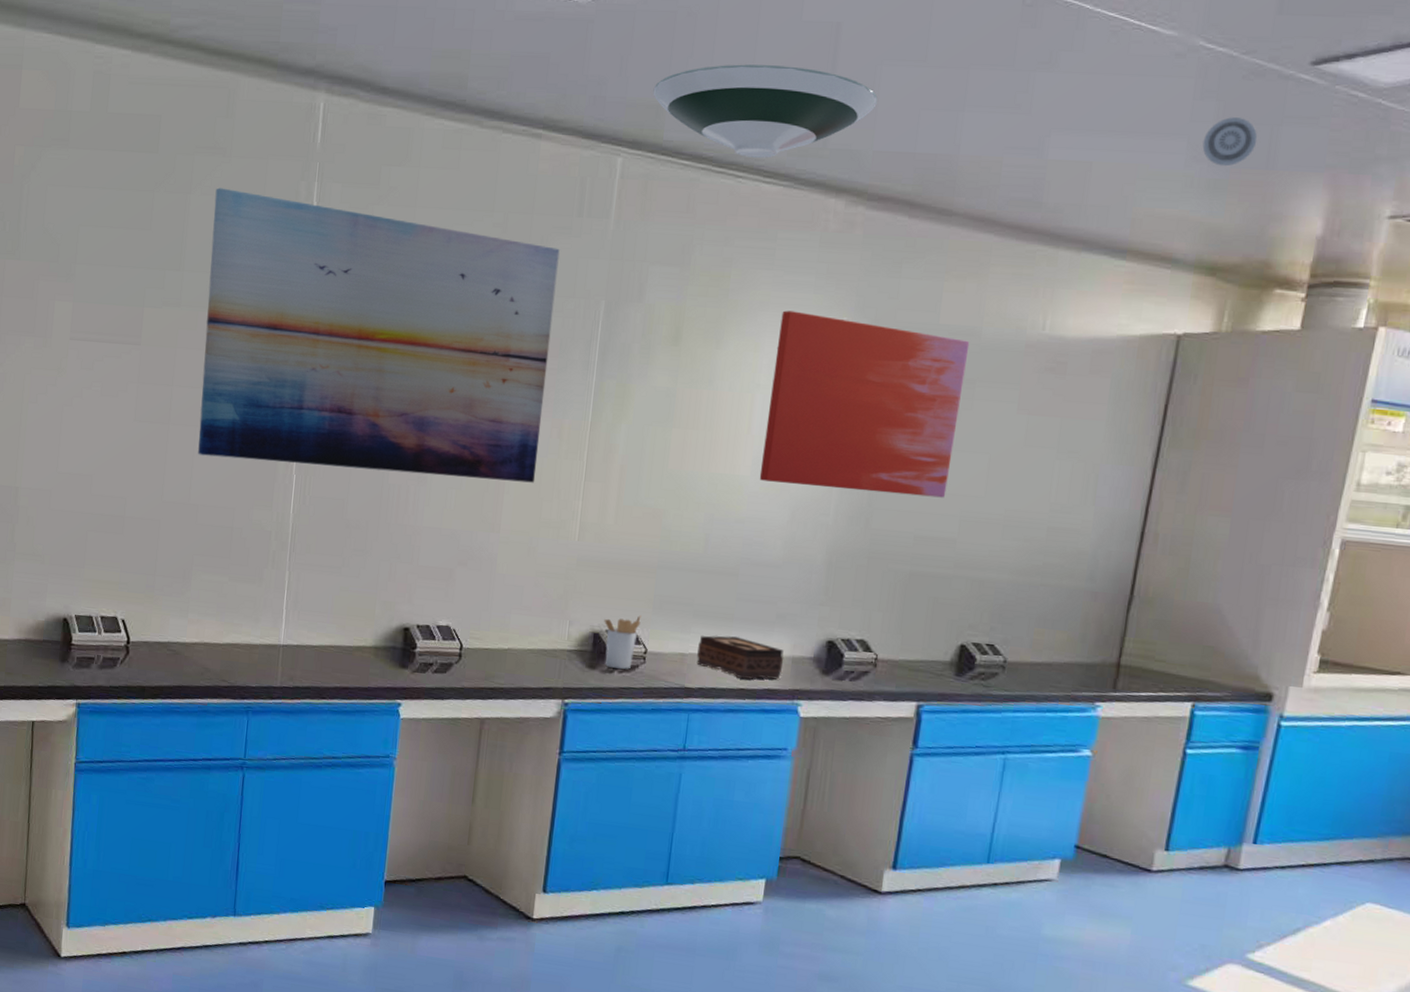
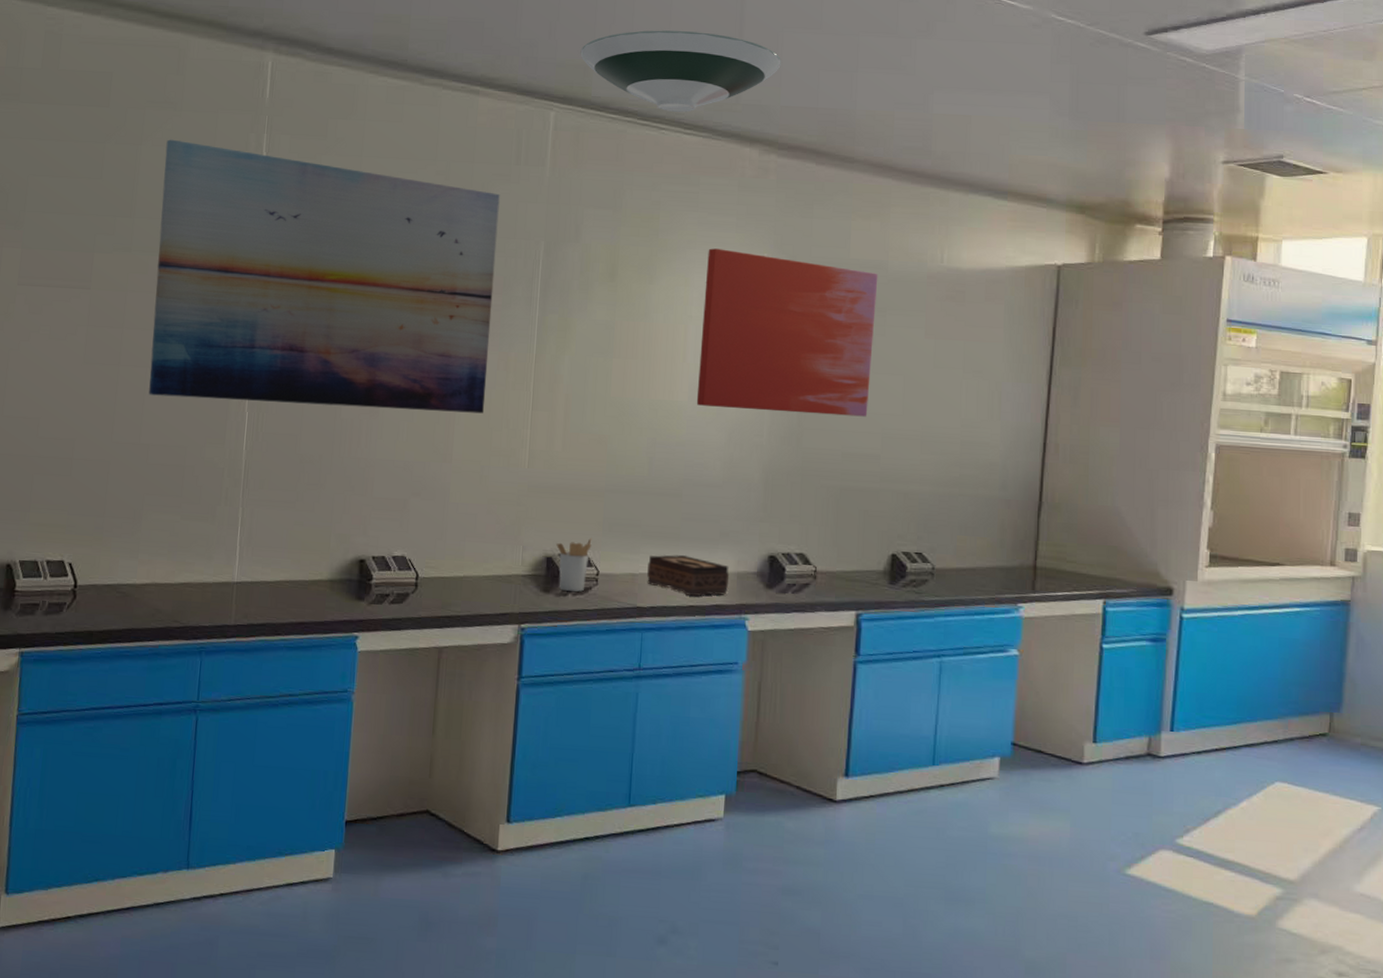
smoke detector: present [1202,117,1258,167] -> none [1063,78,1108,120]

